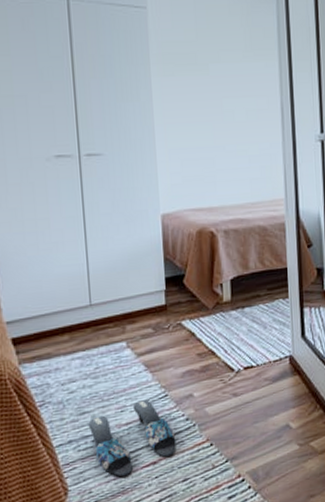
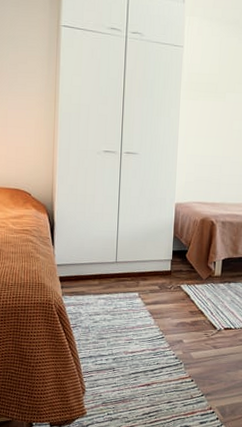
slippers: present [88,399,176,478] -> none [104,337,166,390]

